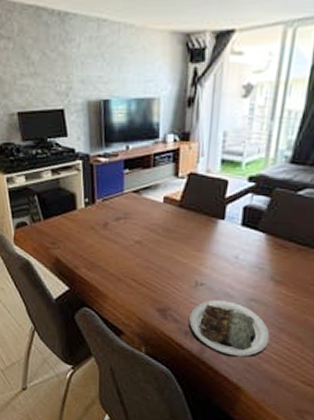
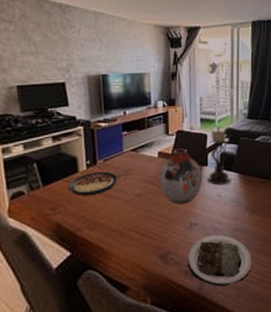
plate: none [66,211,116,236] -> present [68,171,117,196]
vase: none [163,194,217,260] -> present [159,148,203,205]
candle holder: none [223,171,259,245] -> present [208,126,232,185]

